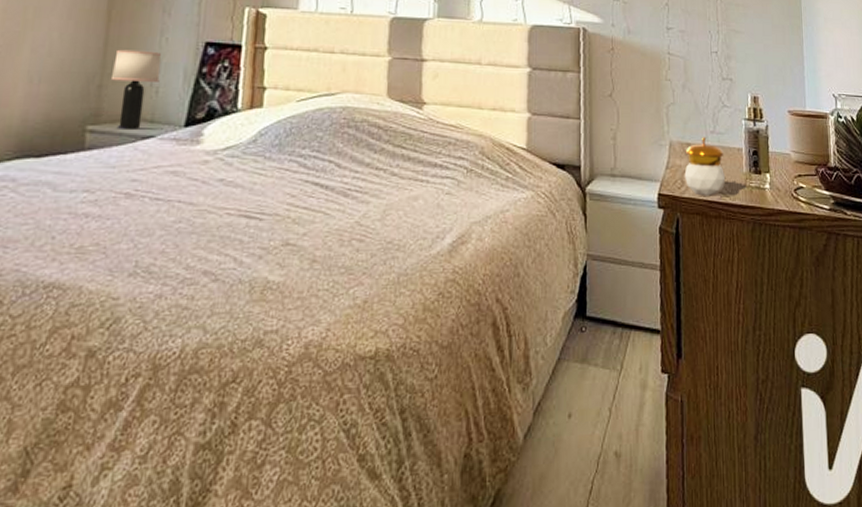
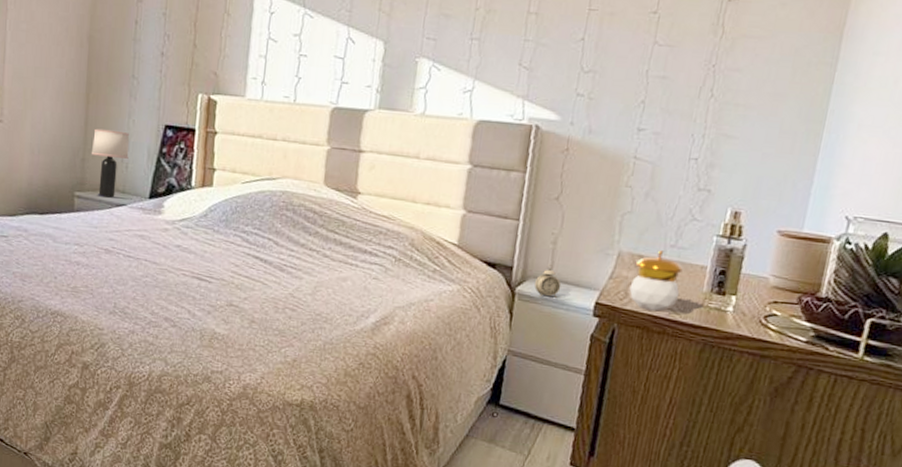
alarm clock: none [603,161,626,195] -> present [534,265,561,298]

